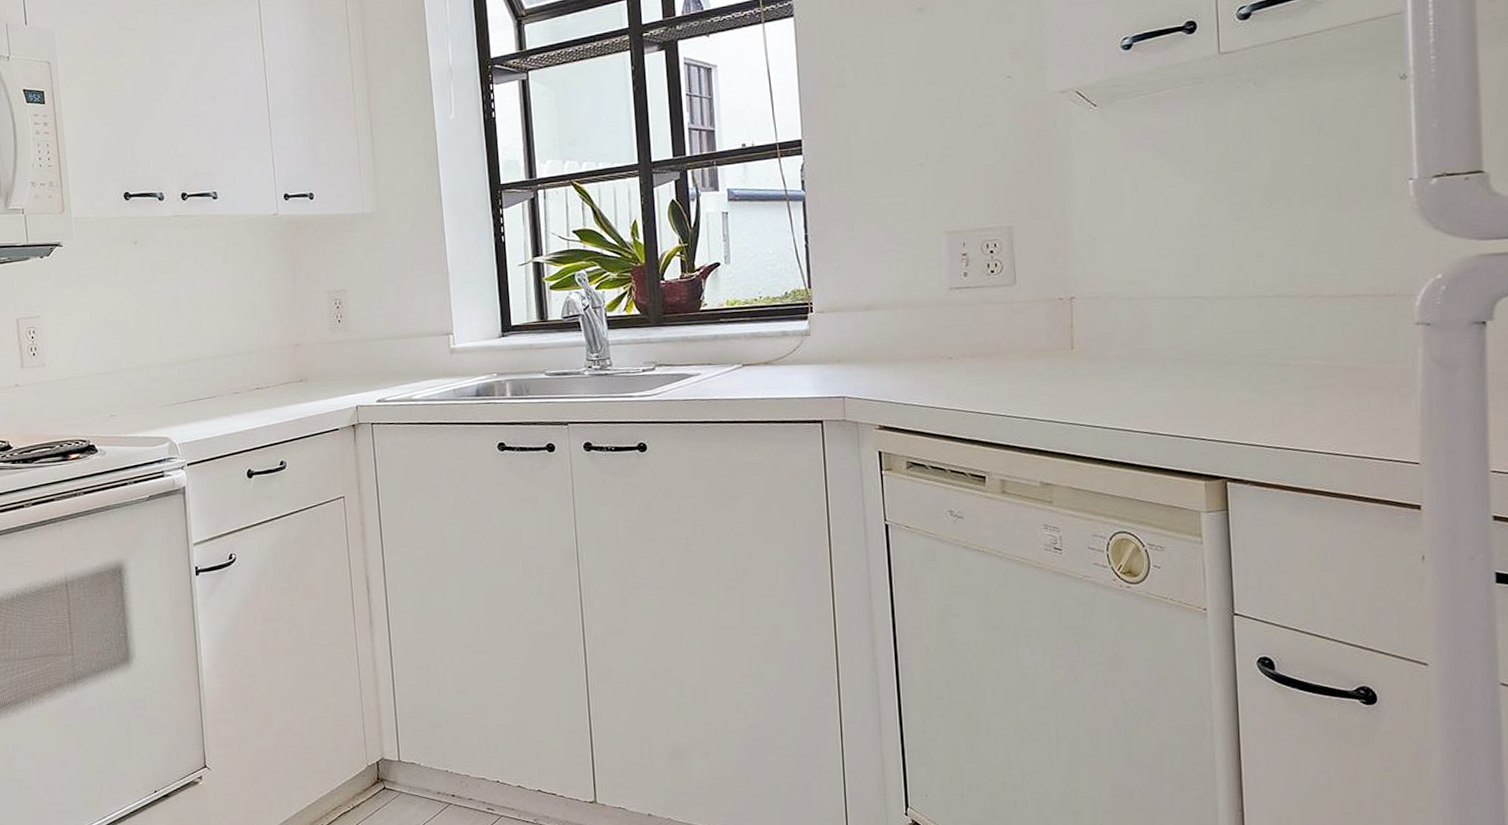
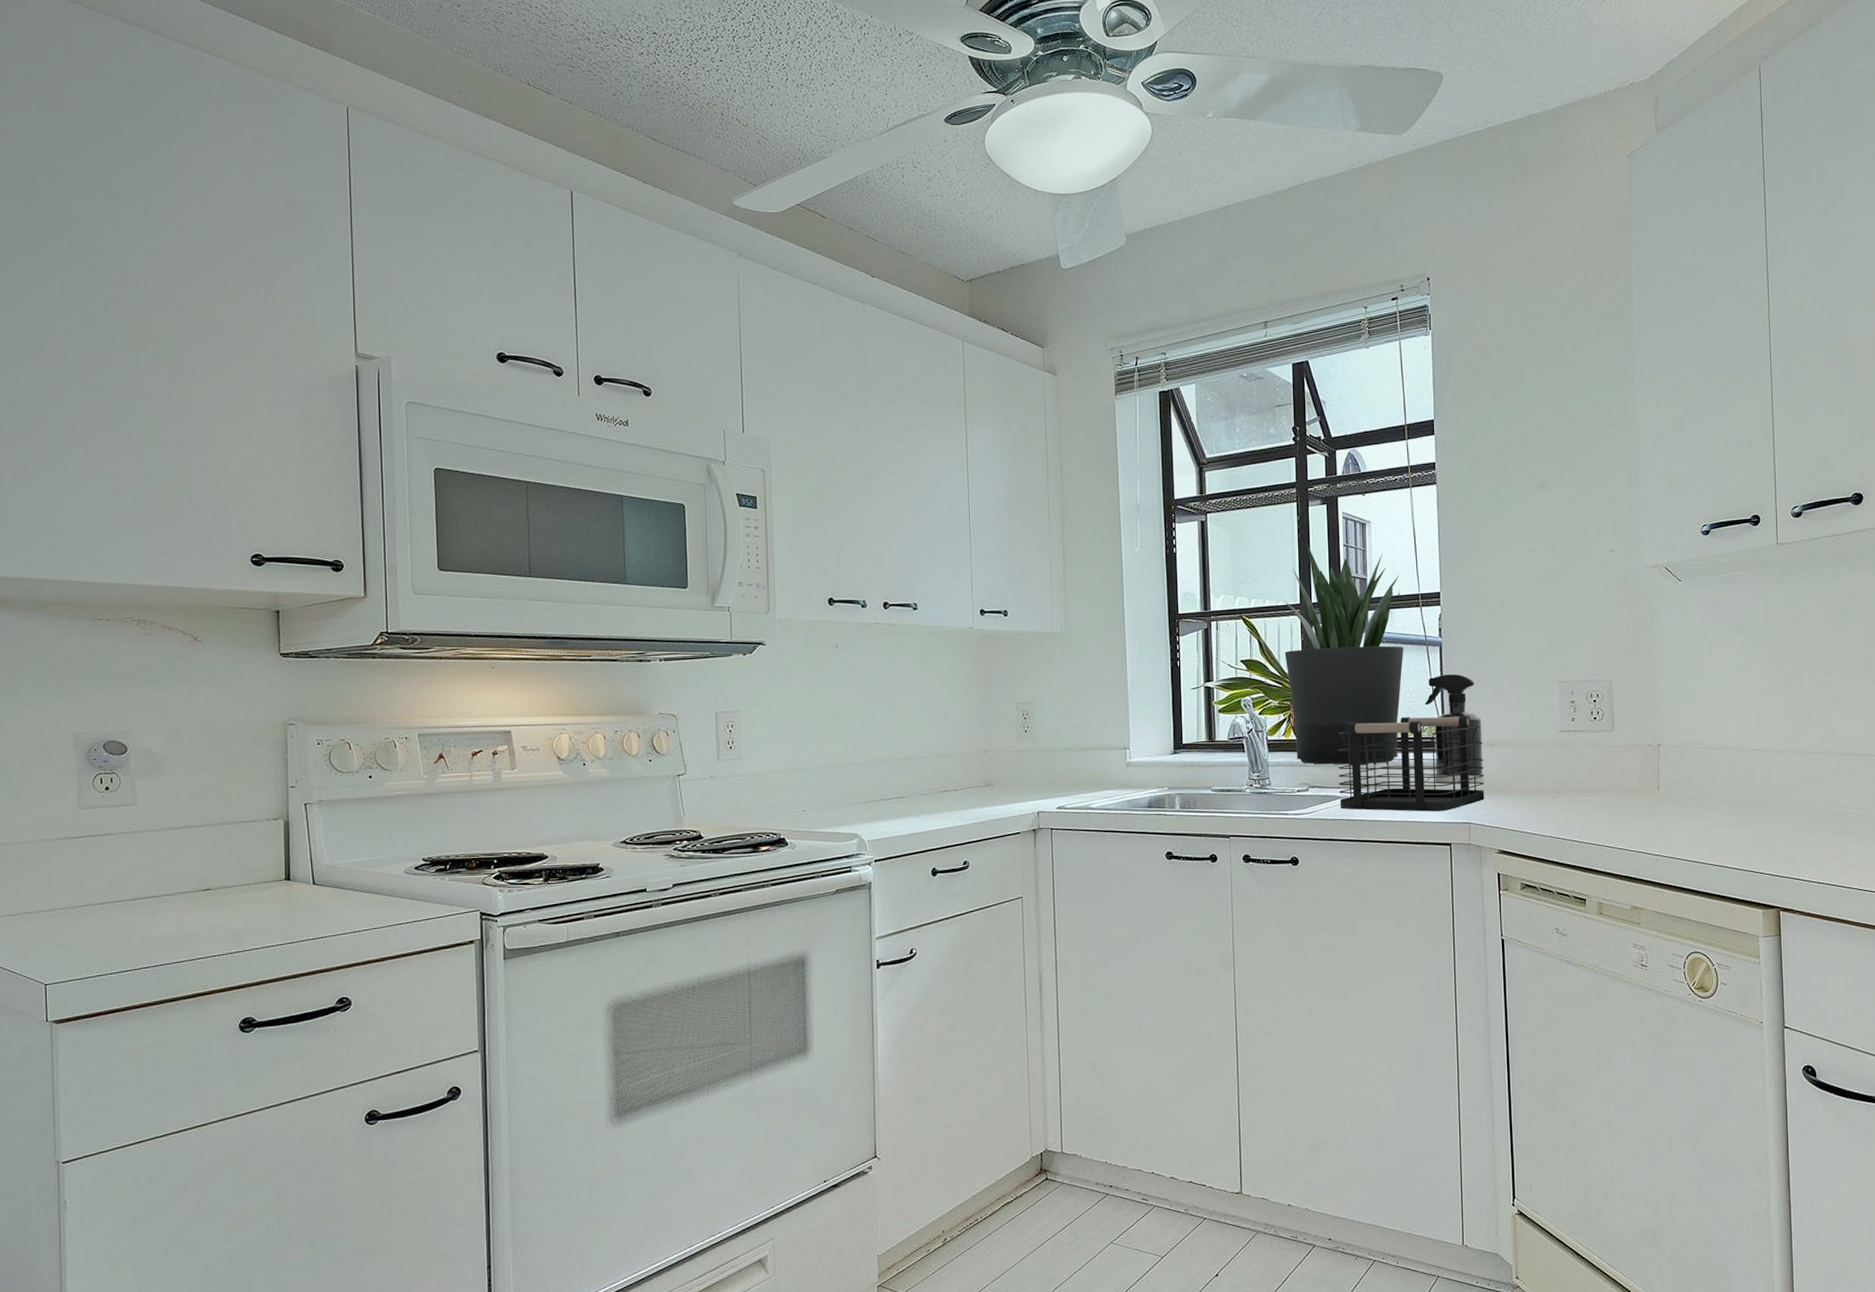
planter: none [619,97,761,341] -> present [1284,545,1404,764]
dish rack: none [686,276,861,389] -> present [1337,715,1485,812]
spray bottle: none [787,231,861,356] -> present [1425,673,1485,785]

